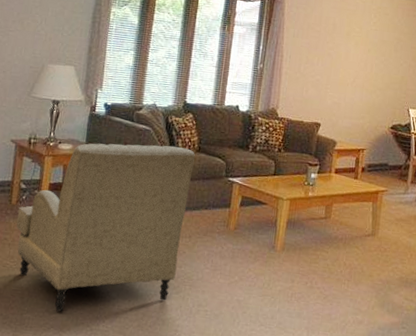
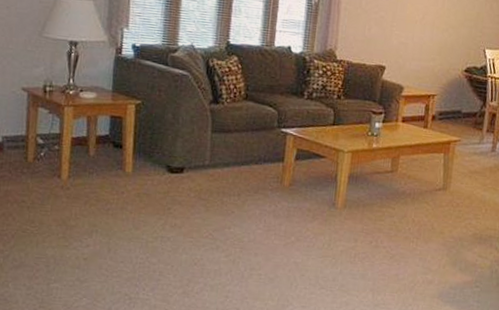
armchair: present [16,143,195,312] -> none [35,90,242,280]

